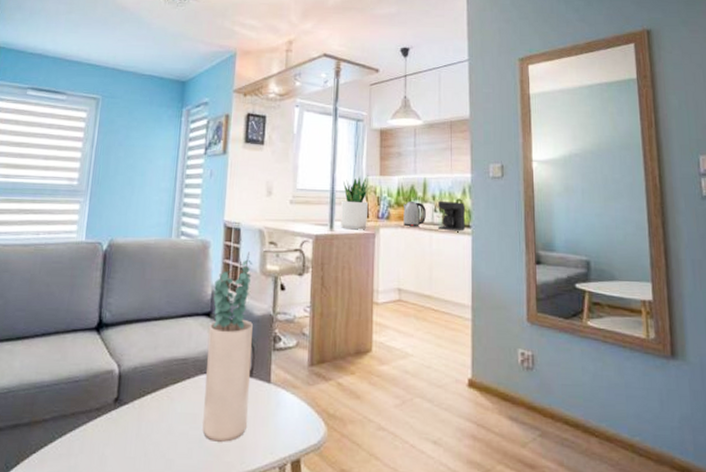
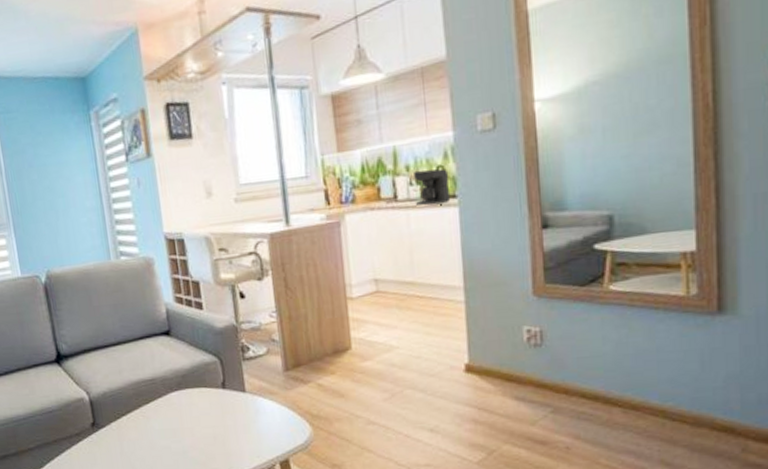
vase: present [202,251,254,442] -> none [167,262,228,452]
planter: present [340,176,369,230] -> none [294,156,329,222]
kettle: present [403,200,426,227] -> none [371,176,400,209]

